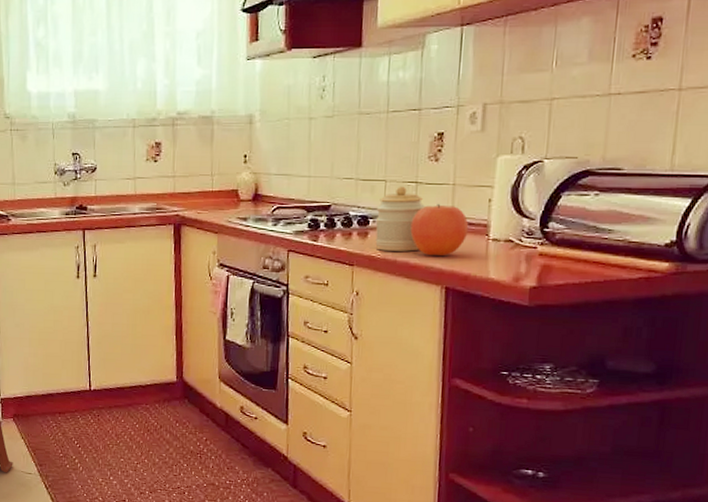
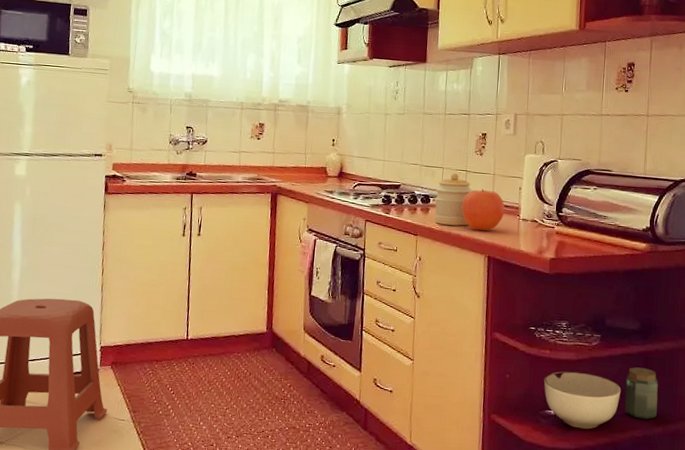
bowl: none [518,424,625,493] -> present [543,371,621,430]
peanut butter: none [628,419,679,482] -> present [624,367,658,419]

